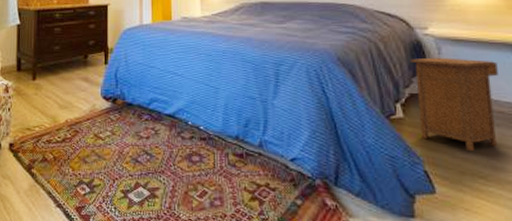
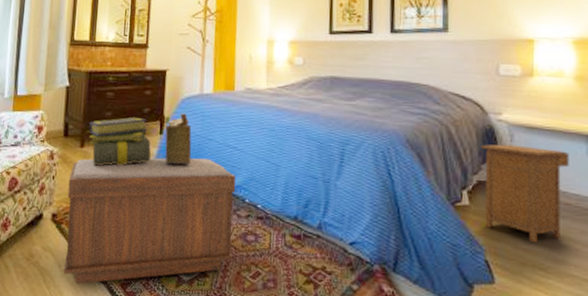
bench: none [22,84,181,210] -> present [63,157,236,284]
stack of books: none [40,50,97,97] -> present [89,117,151,166]
decorative box: none [110,44,135,92] -> present [165,113,192,165]

